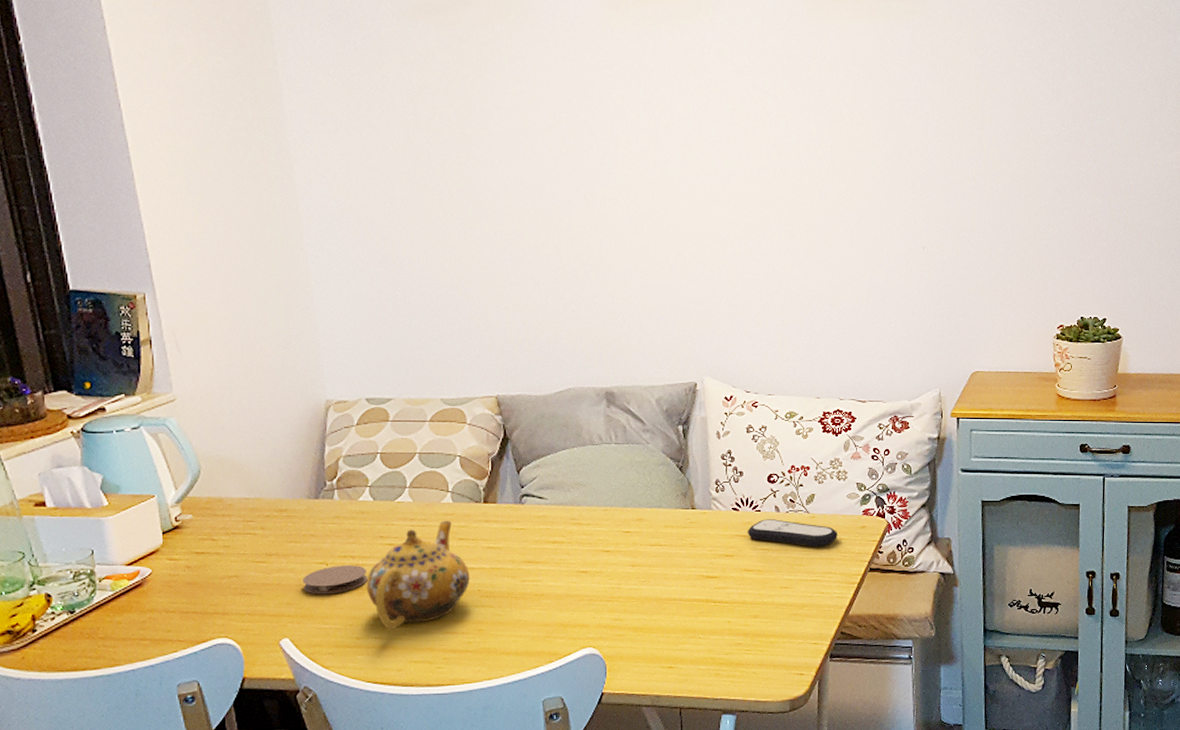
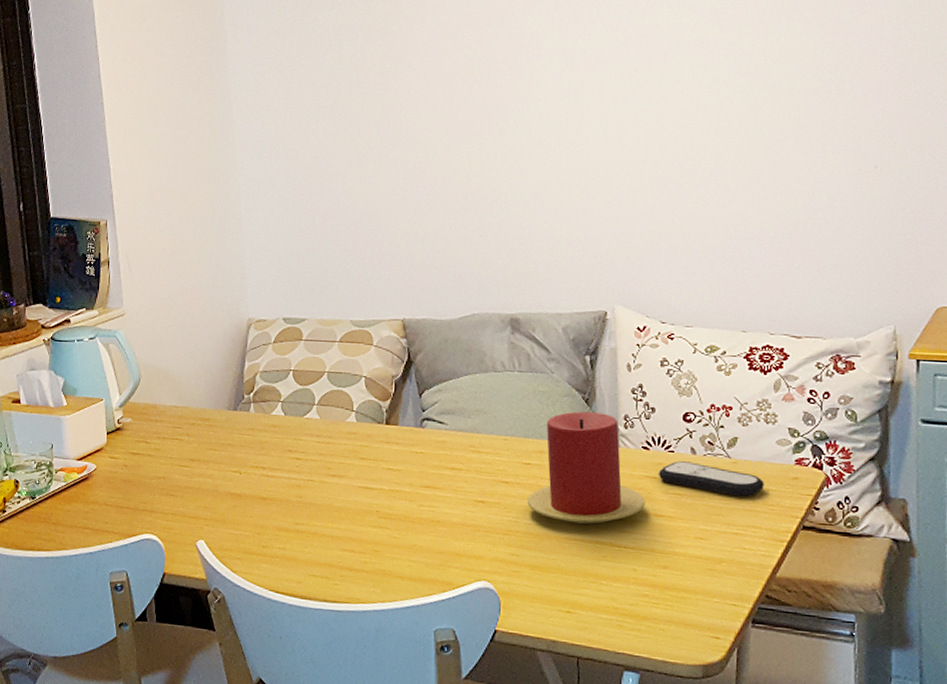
coaster: present [302,565,368,595] -> none [219,475,276,502]
teapot: present [366,520,470,629] -> none [274,439,370,541]
candle: none [629,479,736,584] -> present [528,411,645,524]

